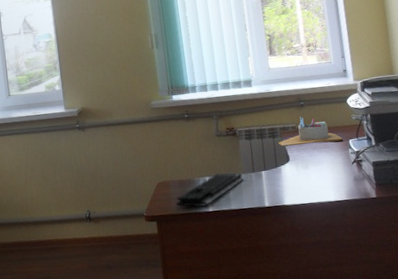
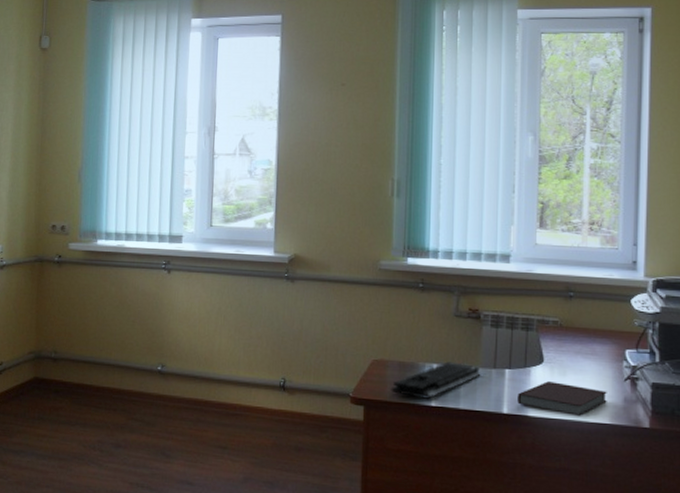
notebook: none [274,174,342,199] -> present [517,381,607,416]
desk organizer: present [278,117,343,147] -> none [533,310,617,351]

